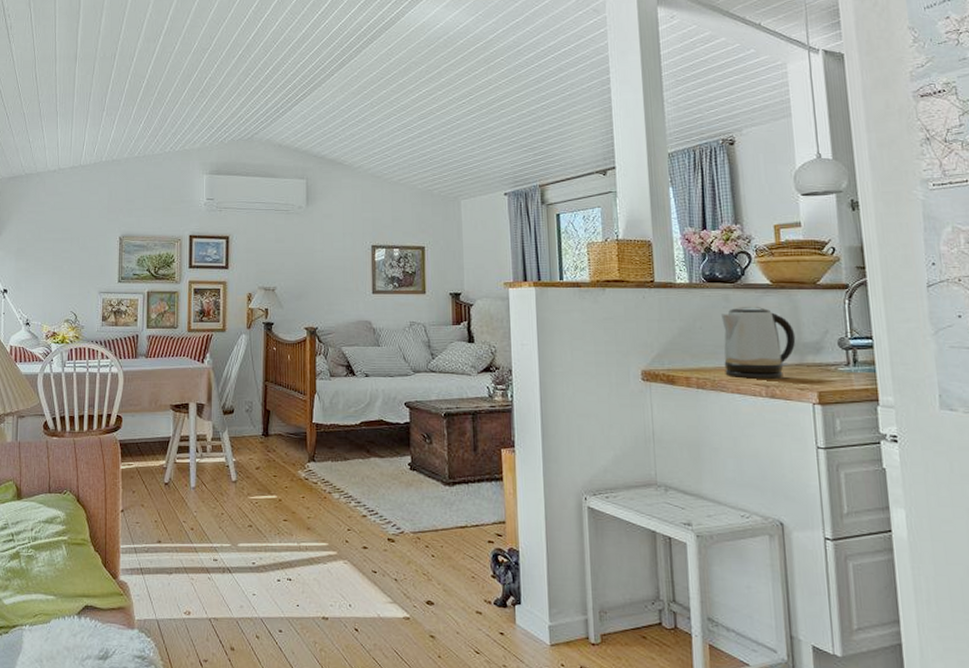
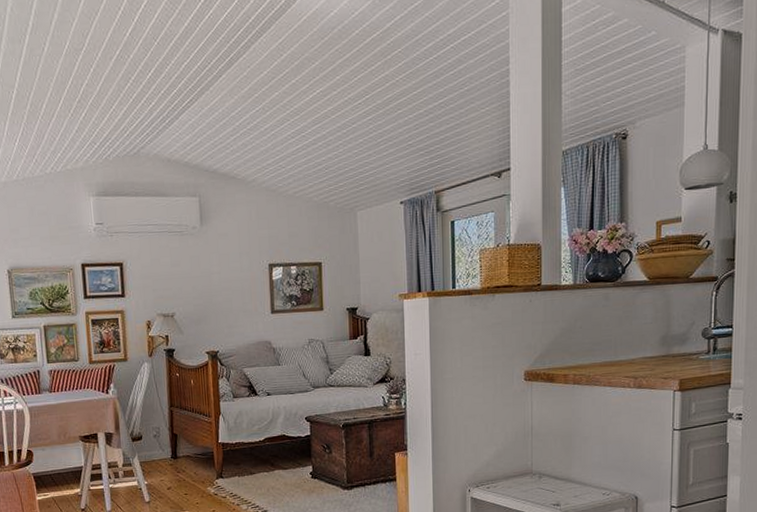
kettle: present [722,307,796,380] -> none [599,303,665,373]

